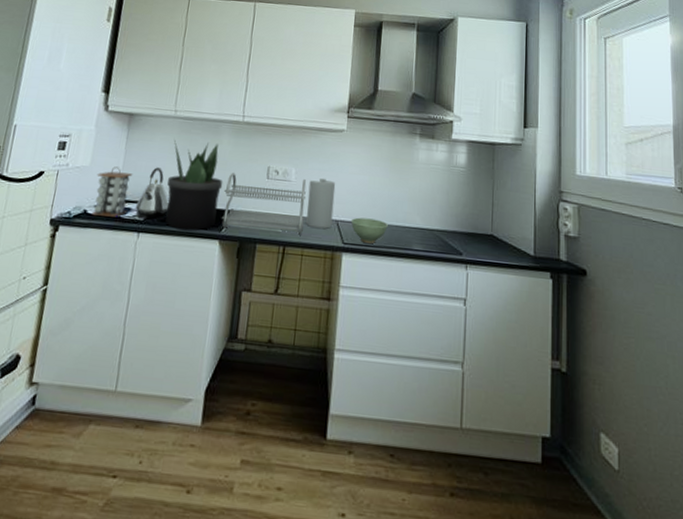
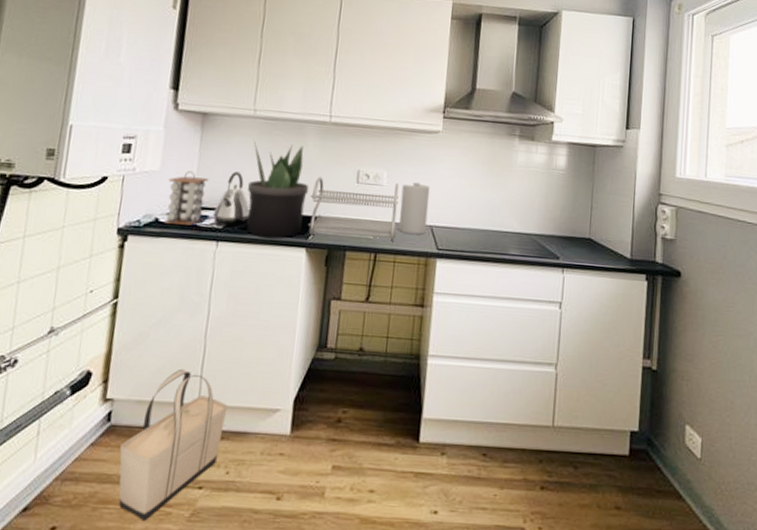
shopping bag: none [38,355,143,509] -> present [118,368,228,522]
bowl: present [350,217,388,244] -> none [445,222,484,250]

